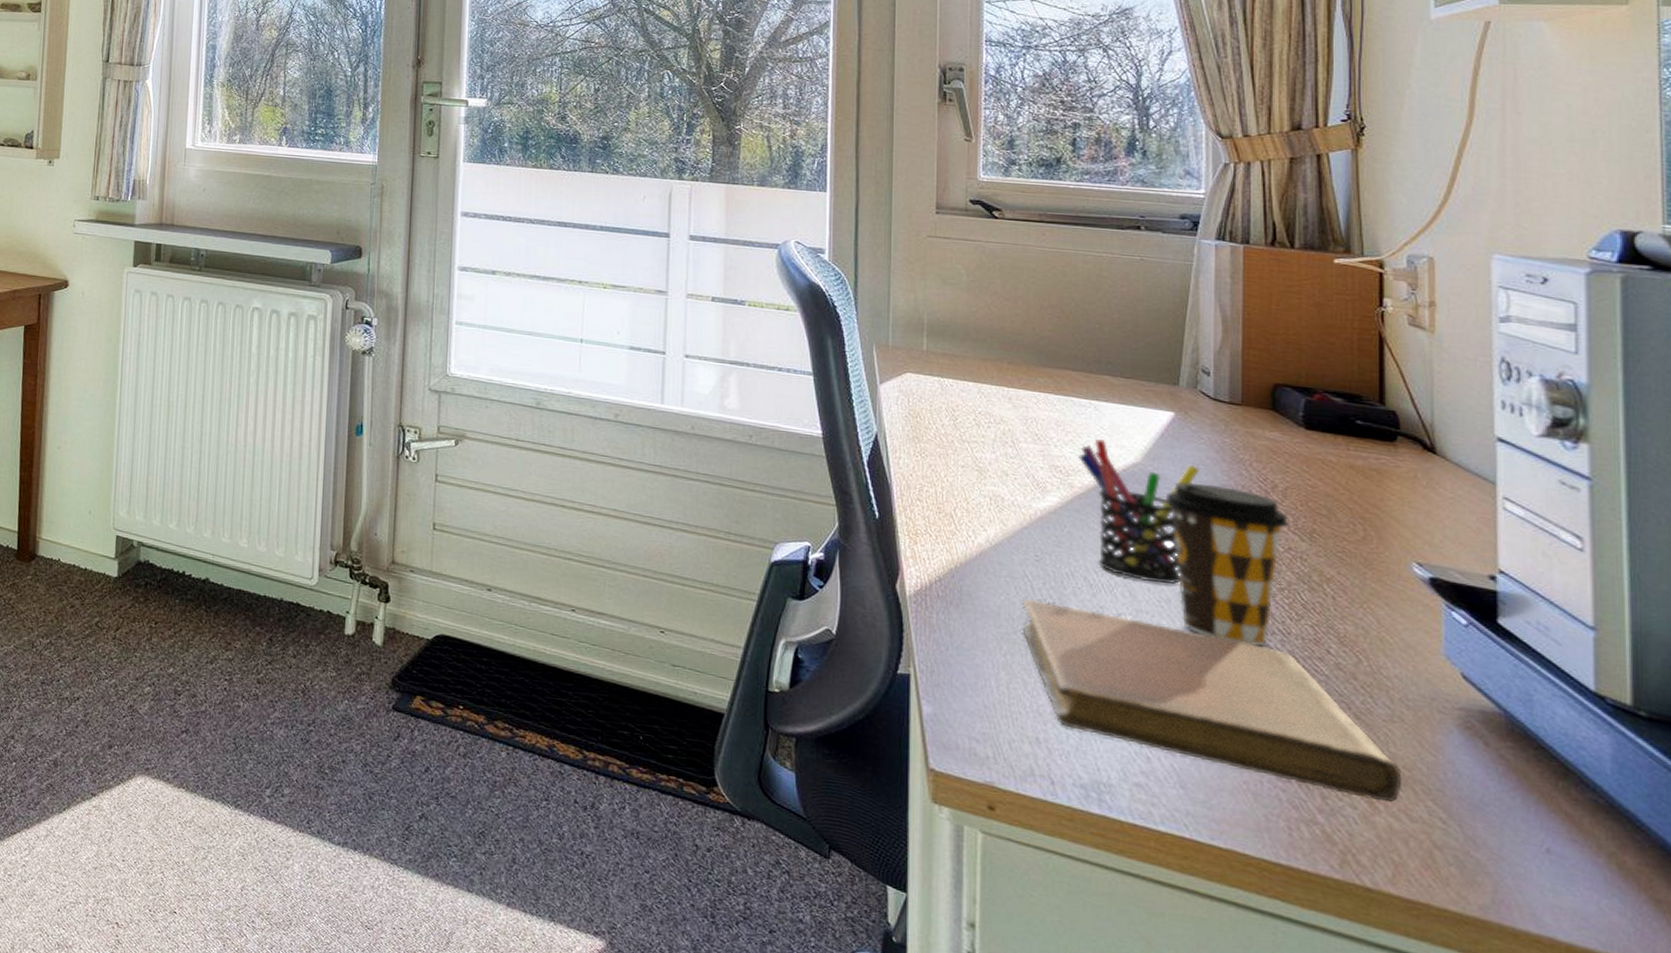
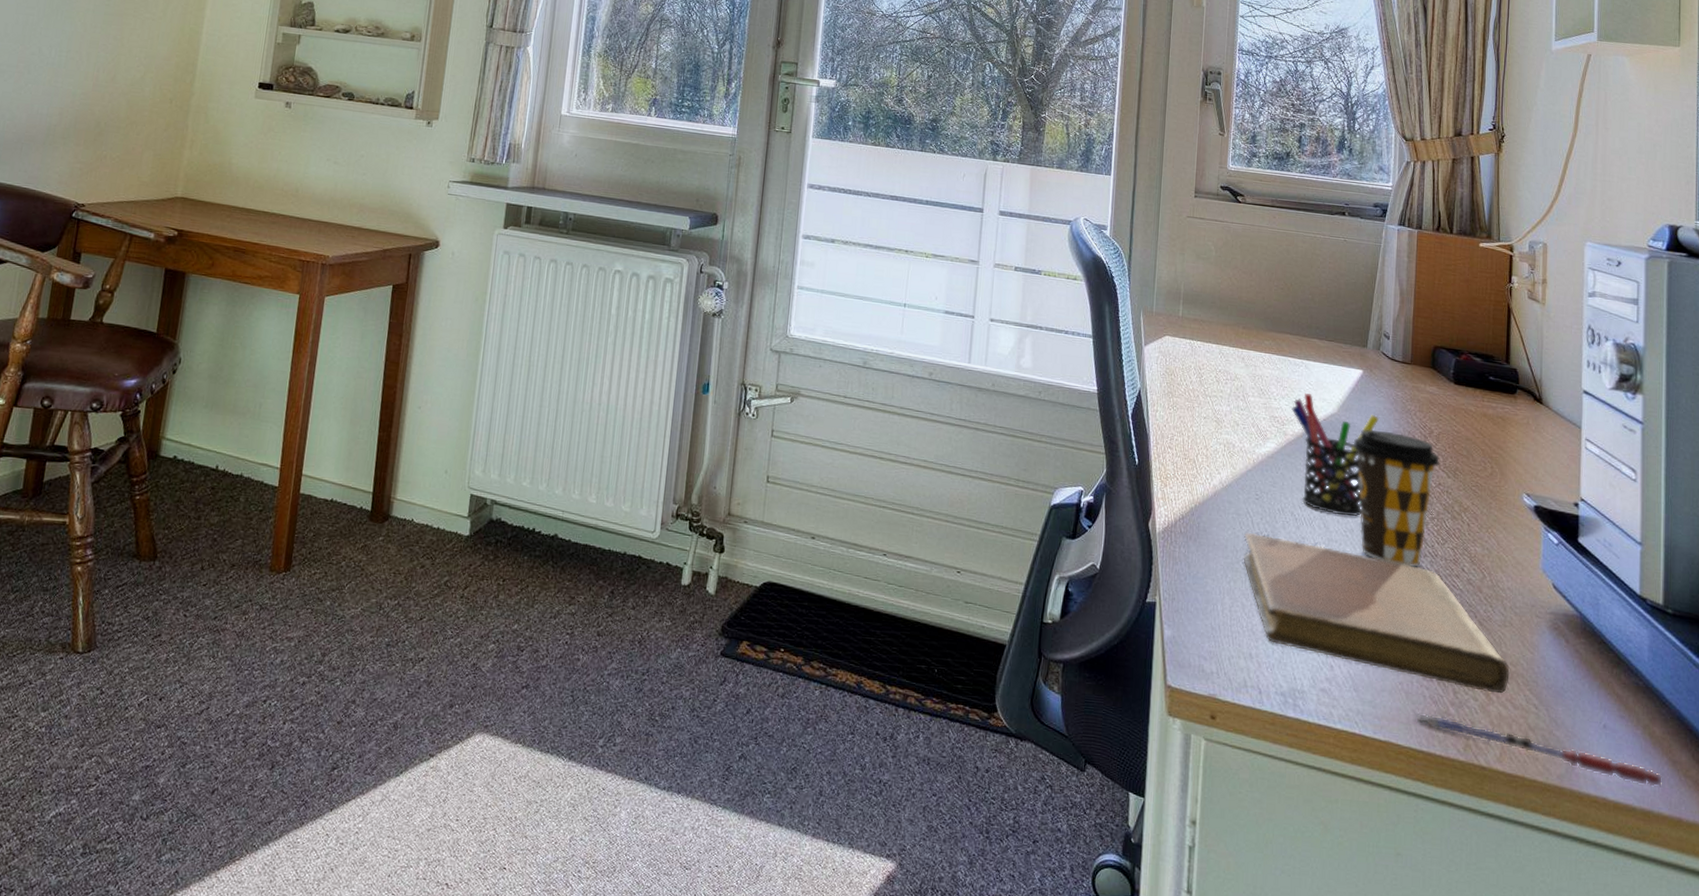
pen: none [1268,818,1641,931] -> present [1415,712,1663,787]

